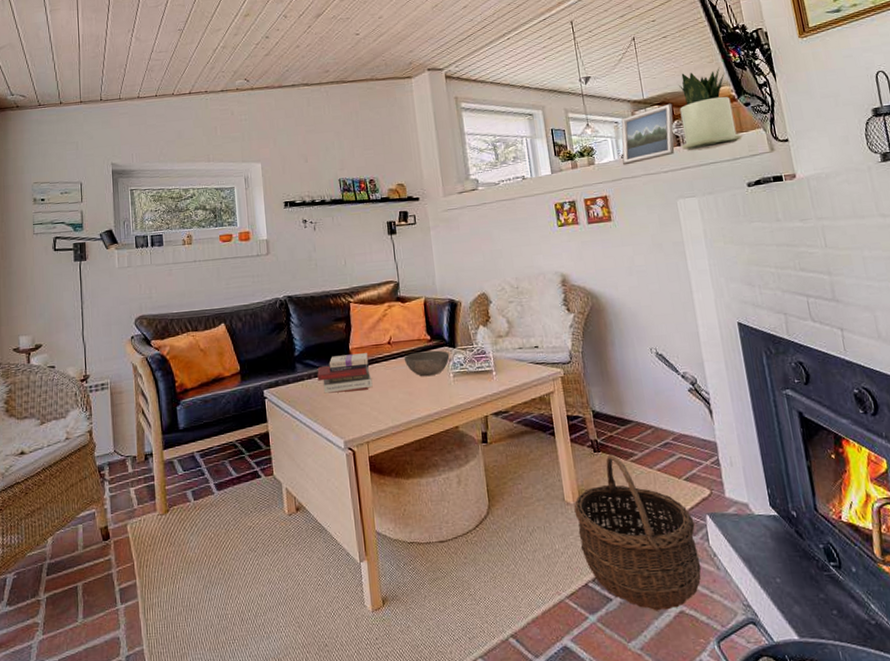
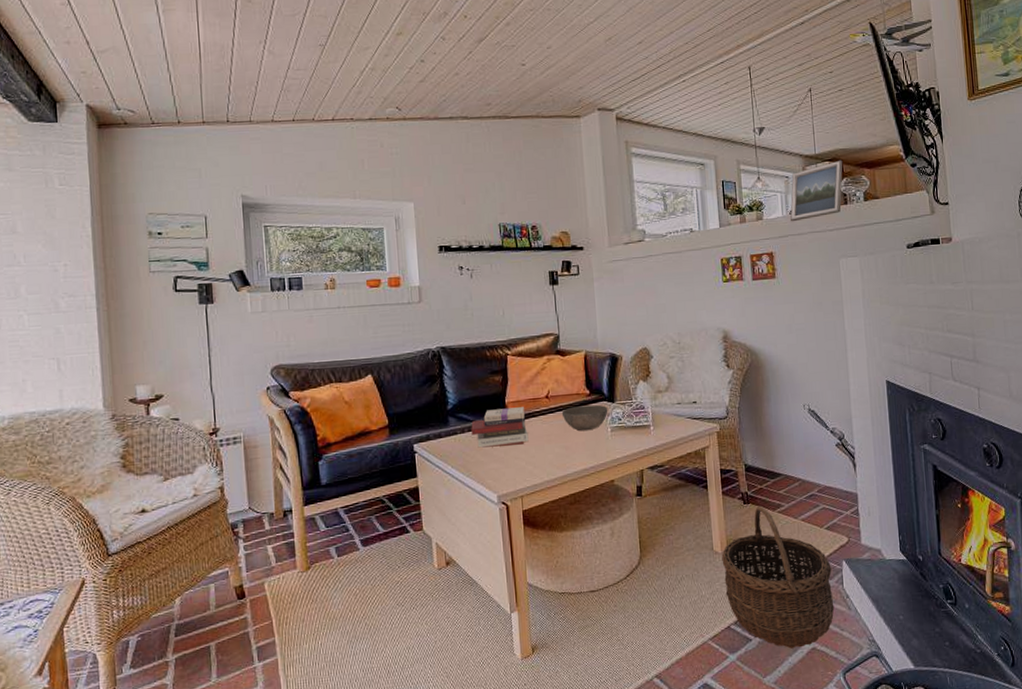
planter: present [678,67,743,151] -> none [847,125,907,210]

